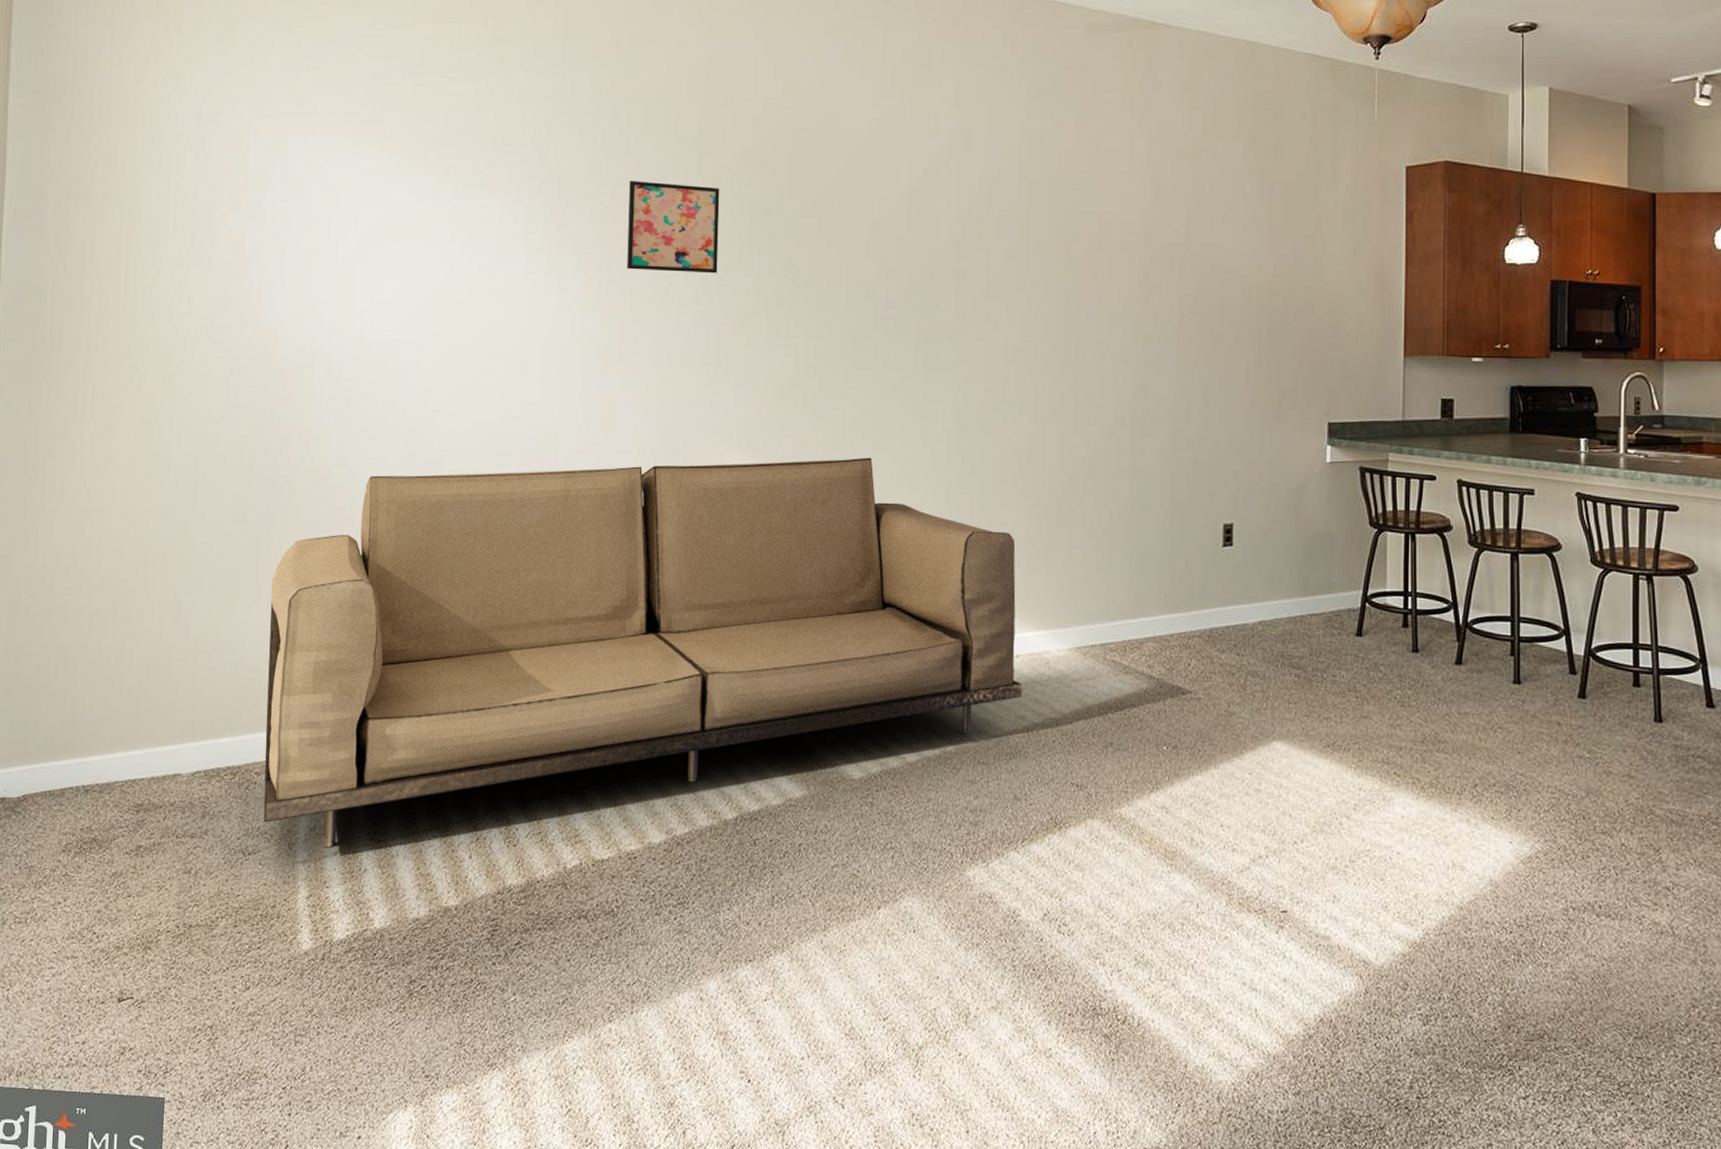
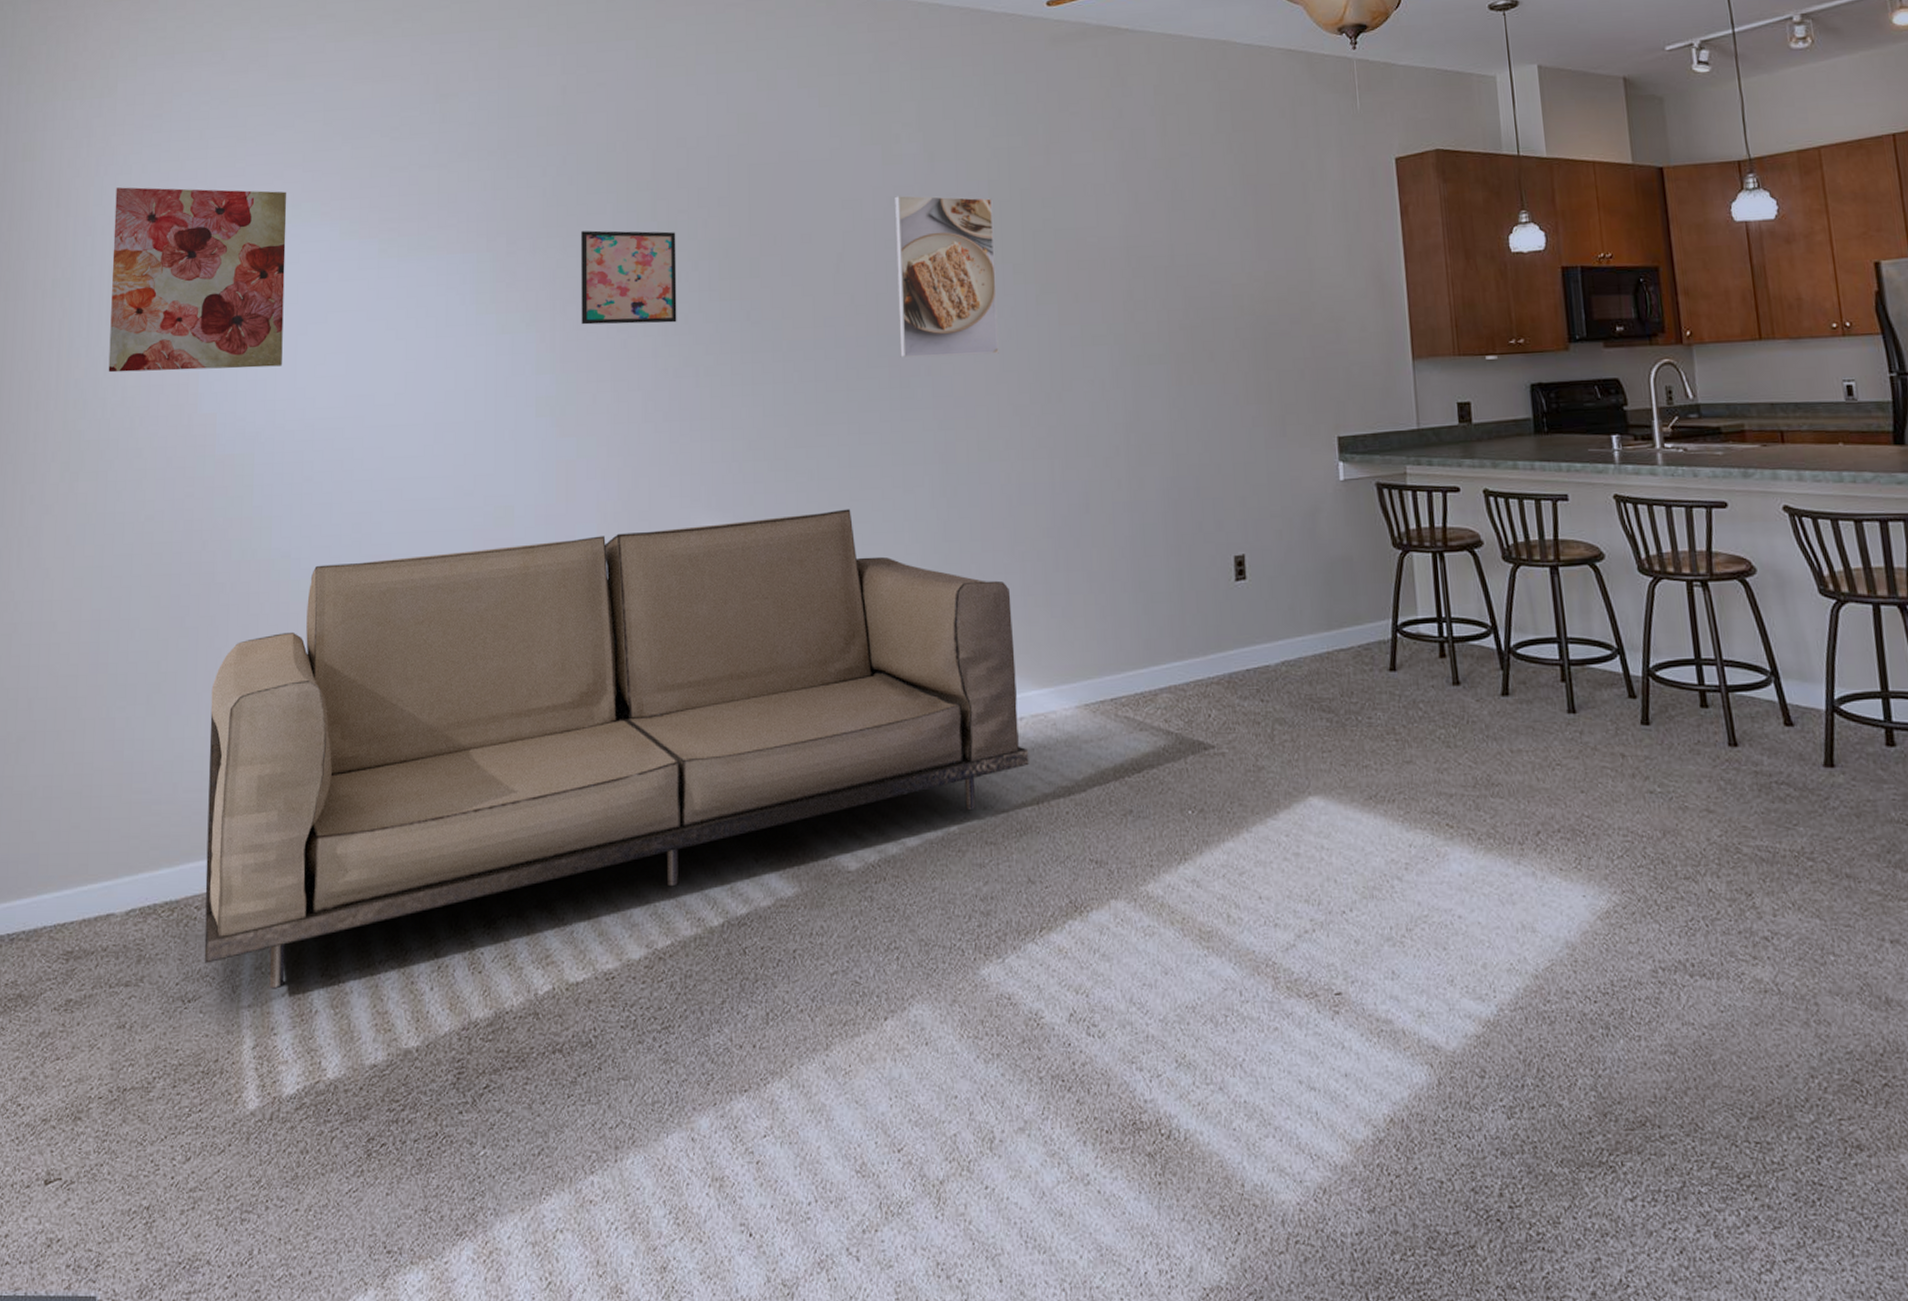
wall art: none [175,107,348,289] -> present [108,187,287,373]
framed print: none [926,168,1023,324] -> present [895,195,999,358]

